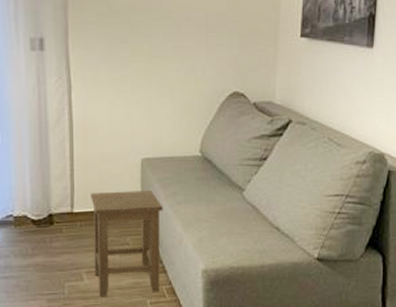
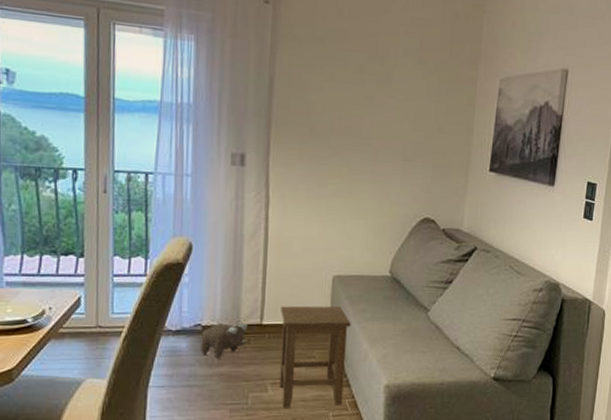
plush toy: none [14,213,59,249] -> present [201,323,248,359]

